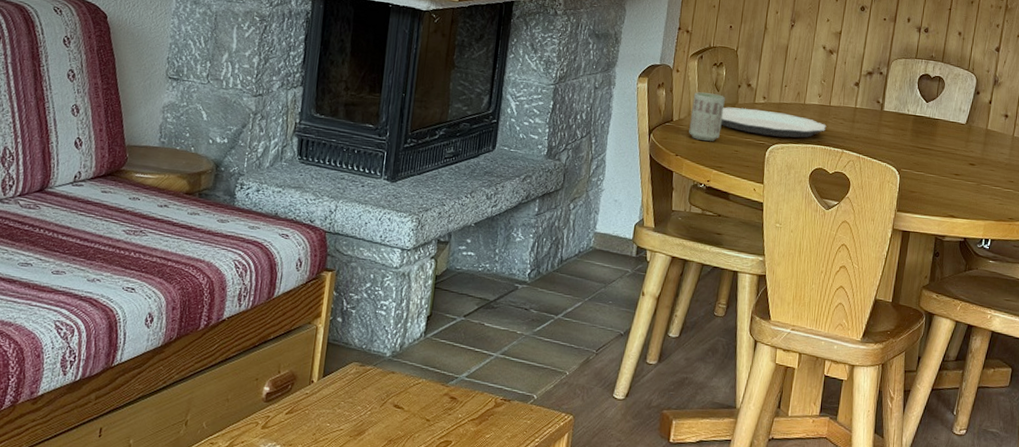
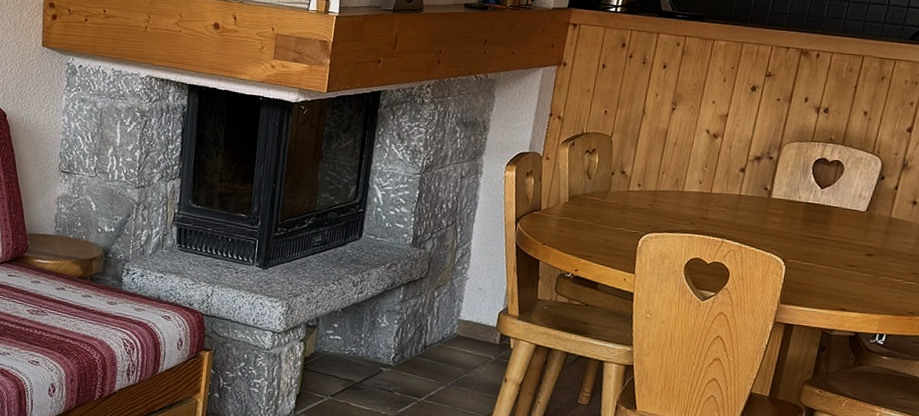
cup: present [689,92,725,141] -> none [557,180,597,230]
plate: present [721,107,827,138] -> none [591,195,706,227]

